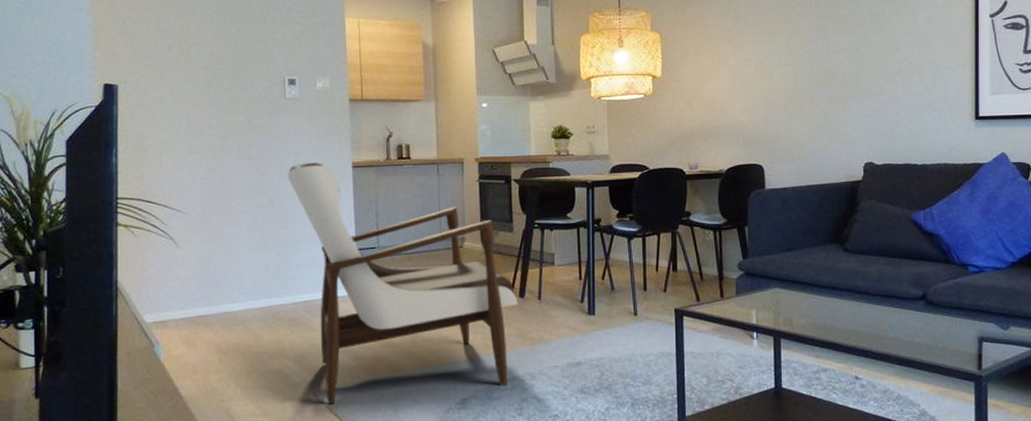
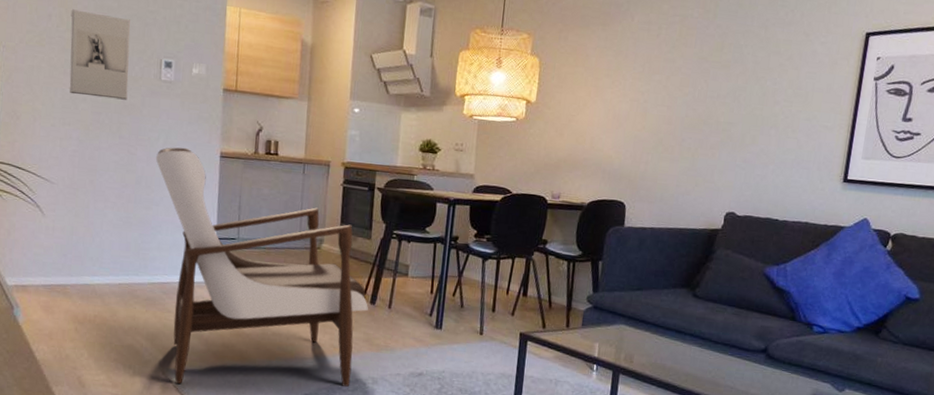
wall sculpture: none [190,38,254,122] -> present [69,9,131,100]

